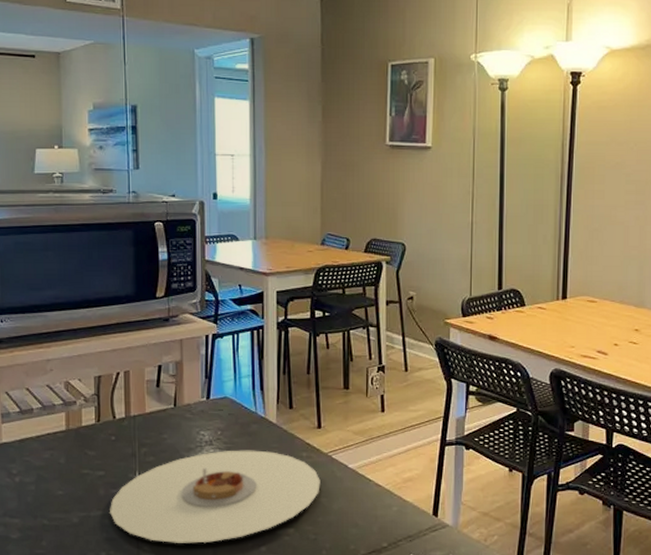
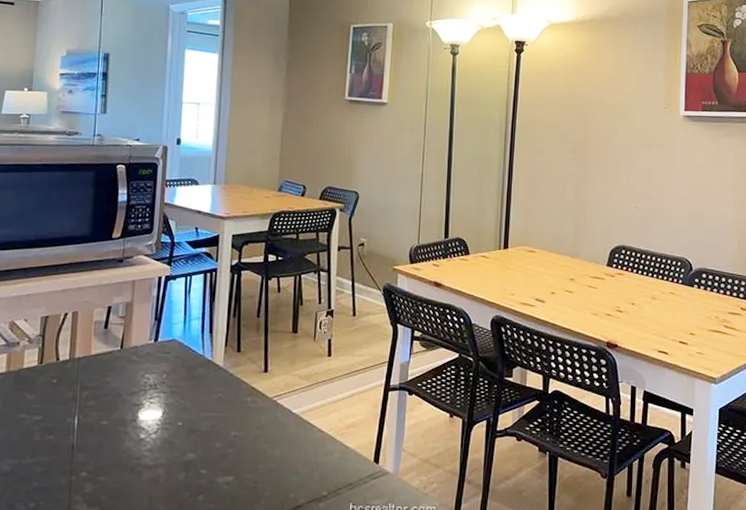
plate: present [110,450,320,544] -> none [43,394,264,493]

